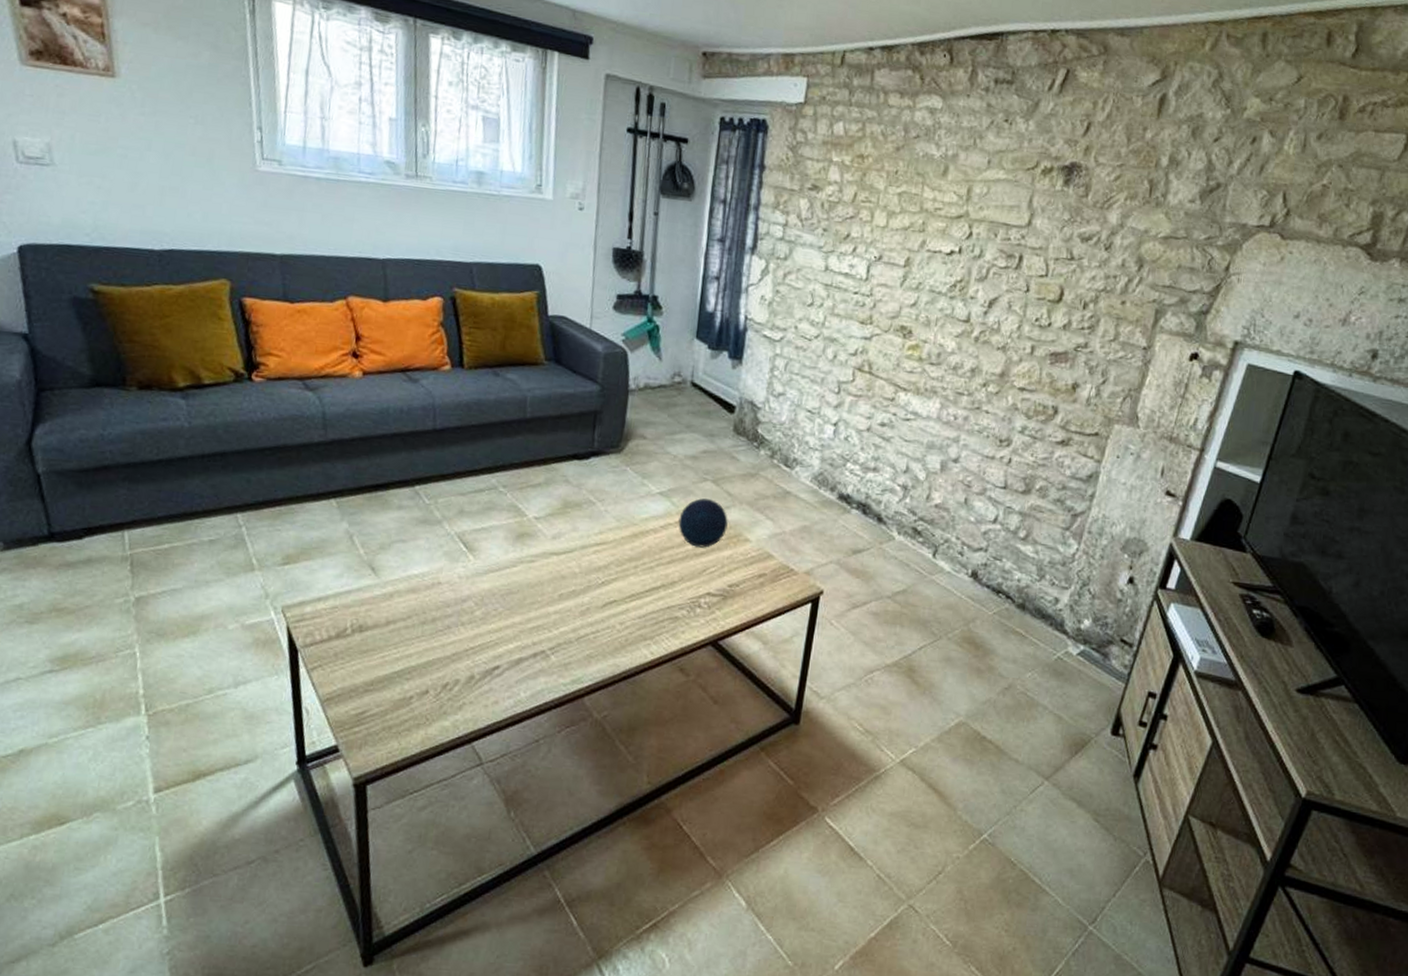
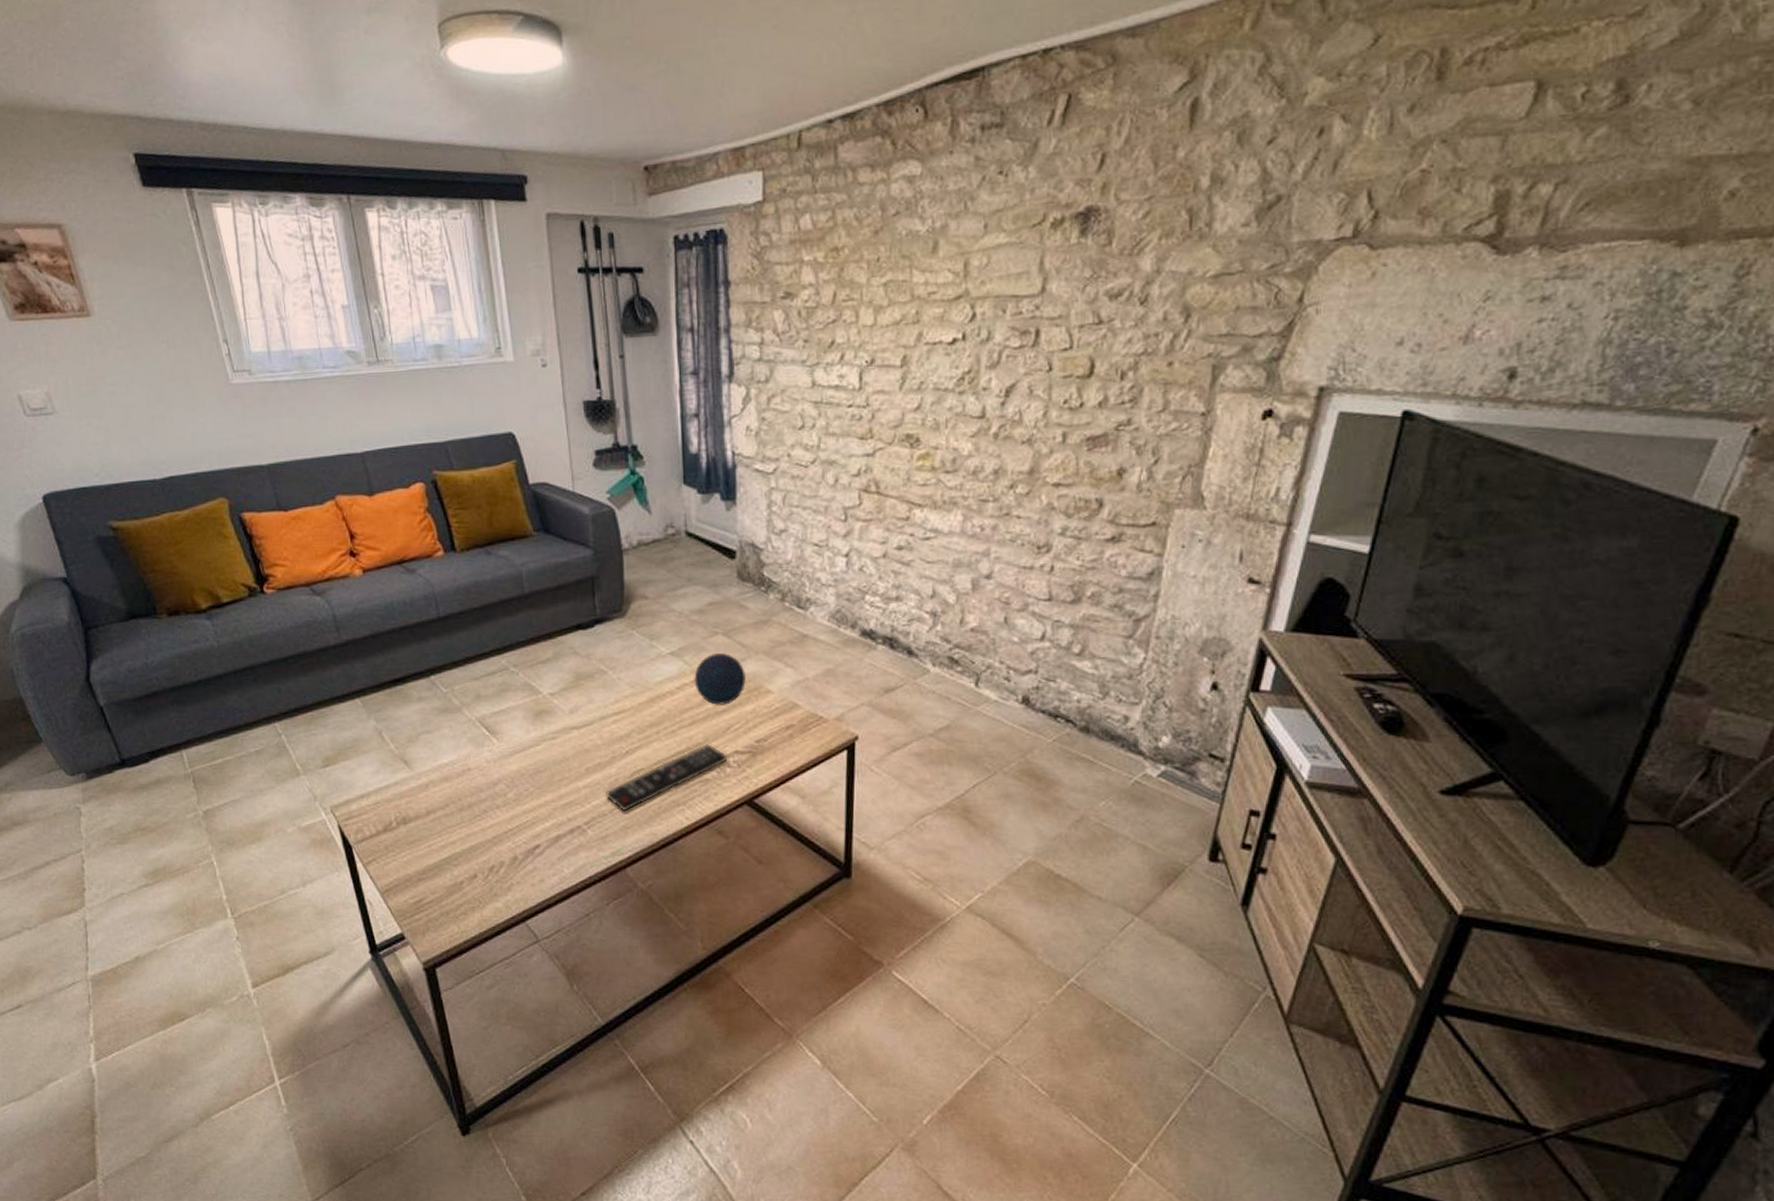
remote control: none [575,582,700,641] -> present [606,743,728,812]

